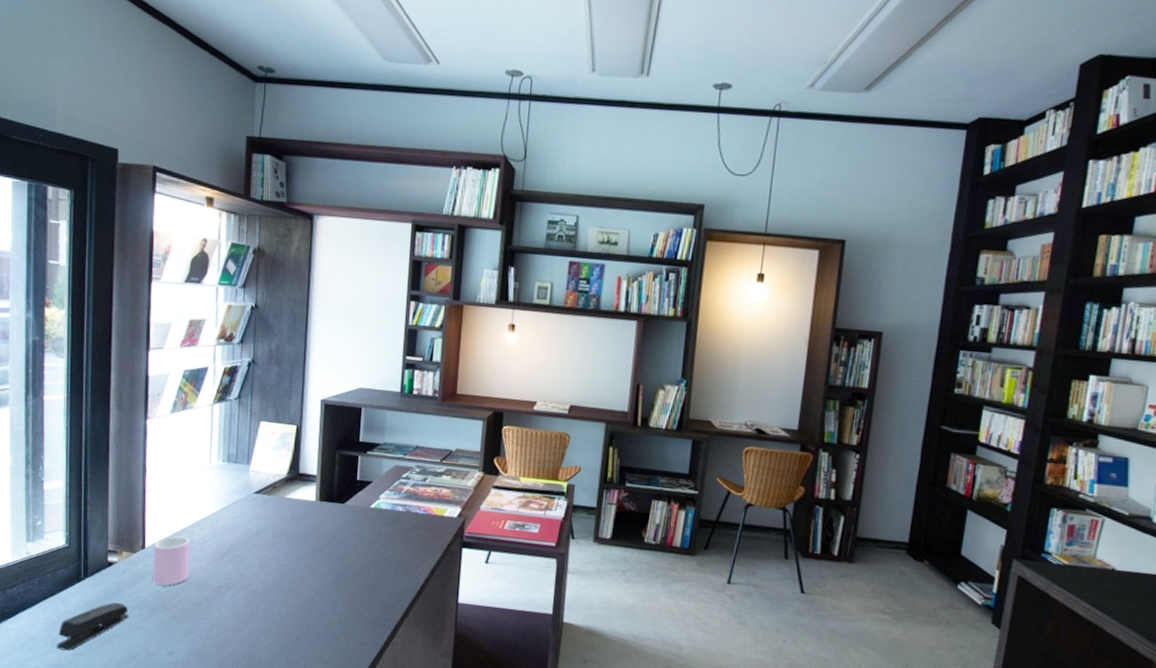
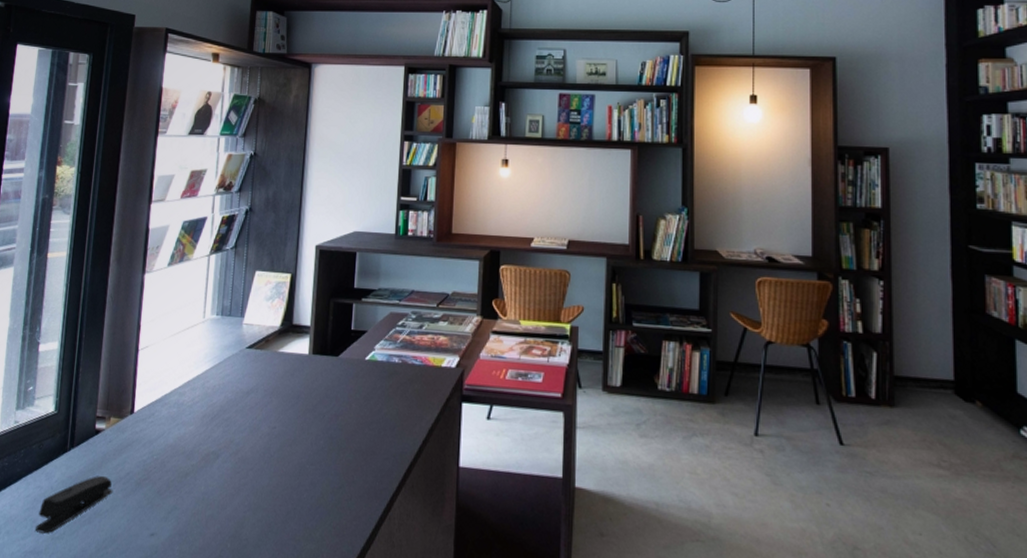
cup: present [152,536,190,586] -> none [139,398,180,455]

